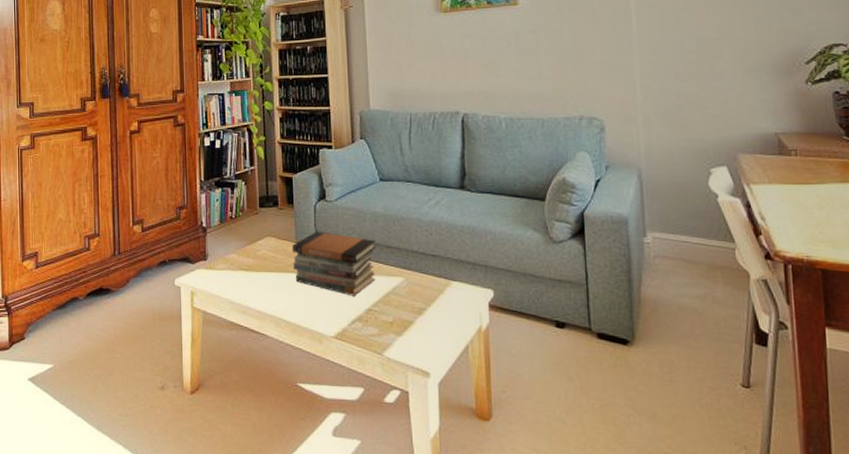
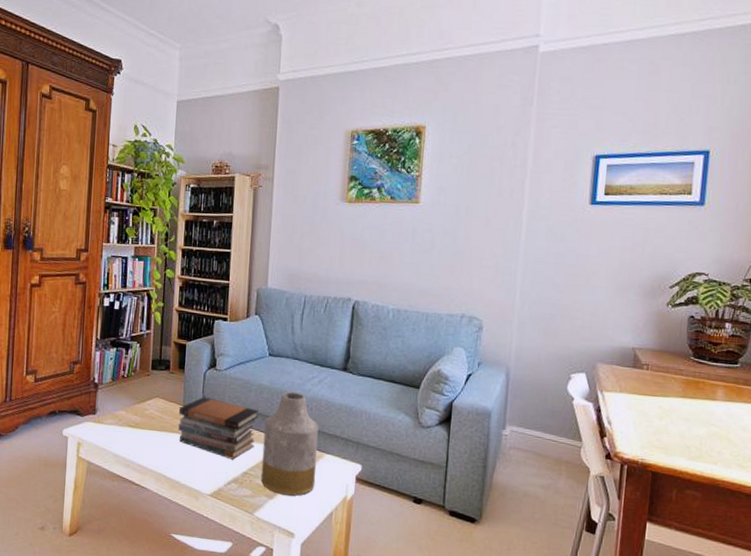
vase: none [383,217,446,330] -> present [260,391,319,496]

